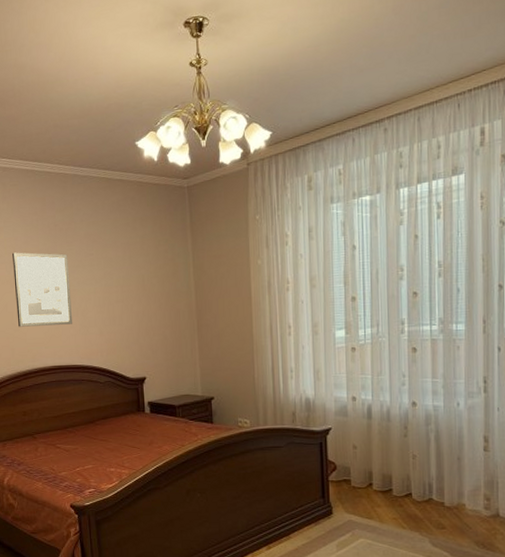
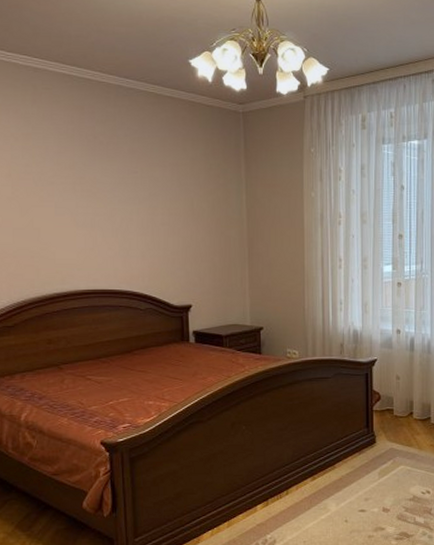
wall art: present [12,252,72,327] -> none [42,162,111,246]

